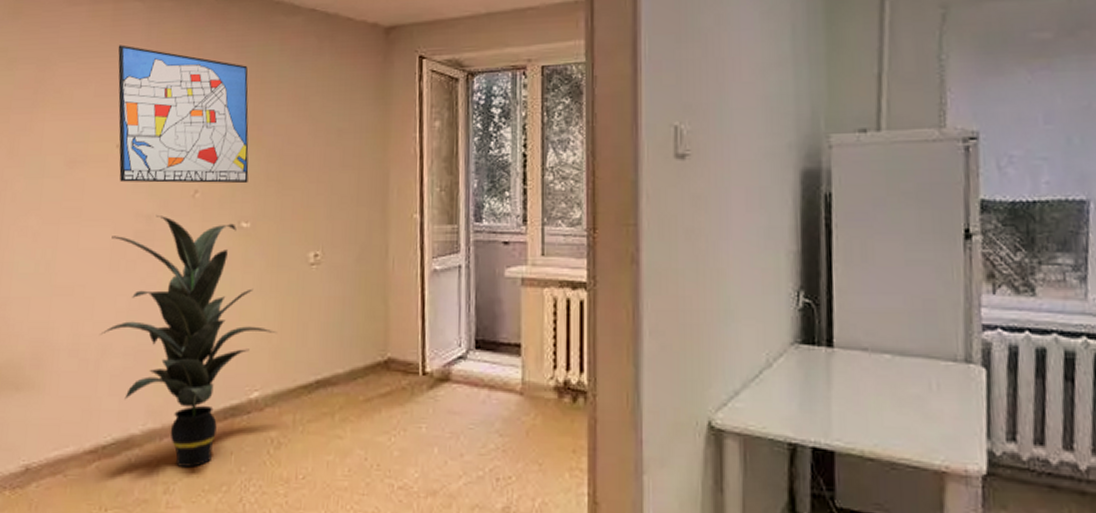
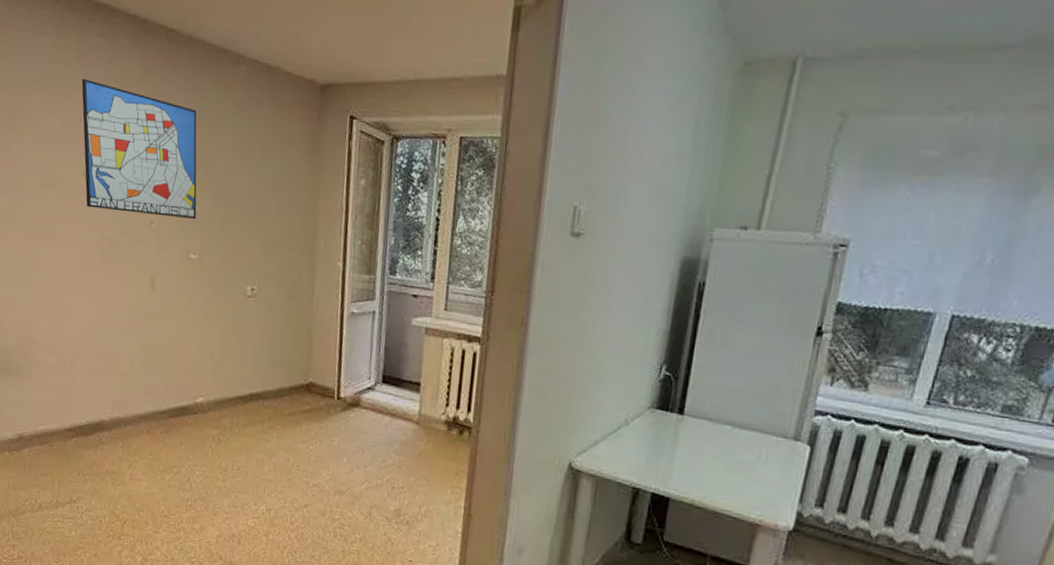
indoor plant: present [100,214,277,467] -> none [74,239,219,451]

